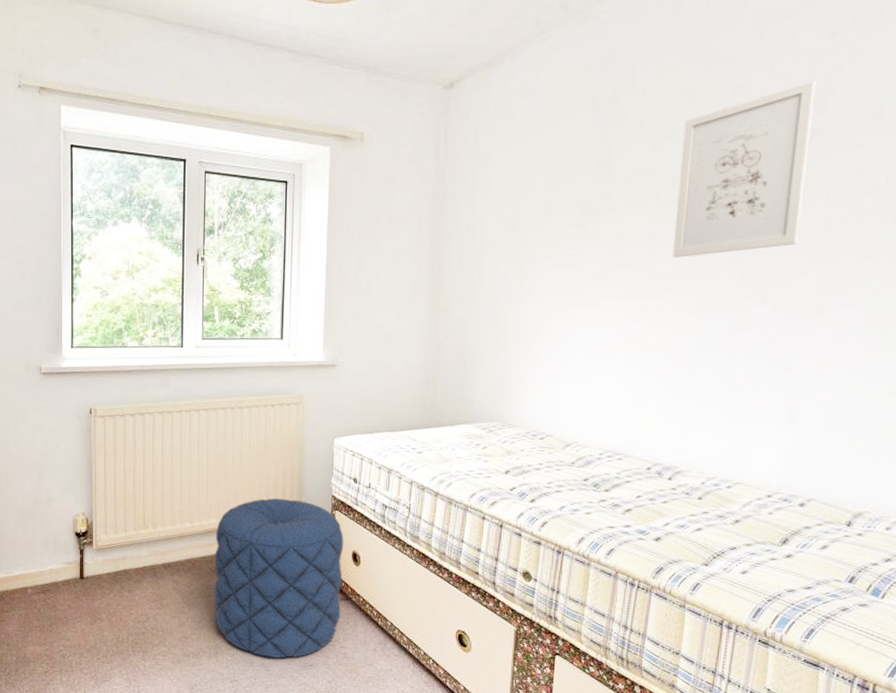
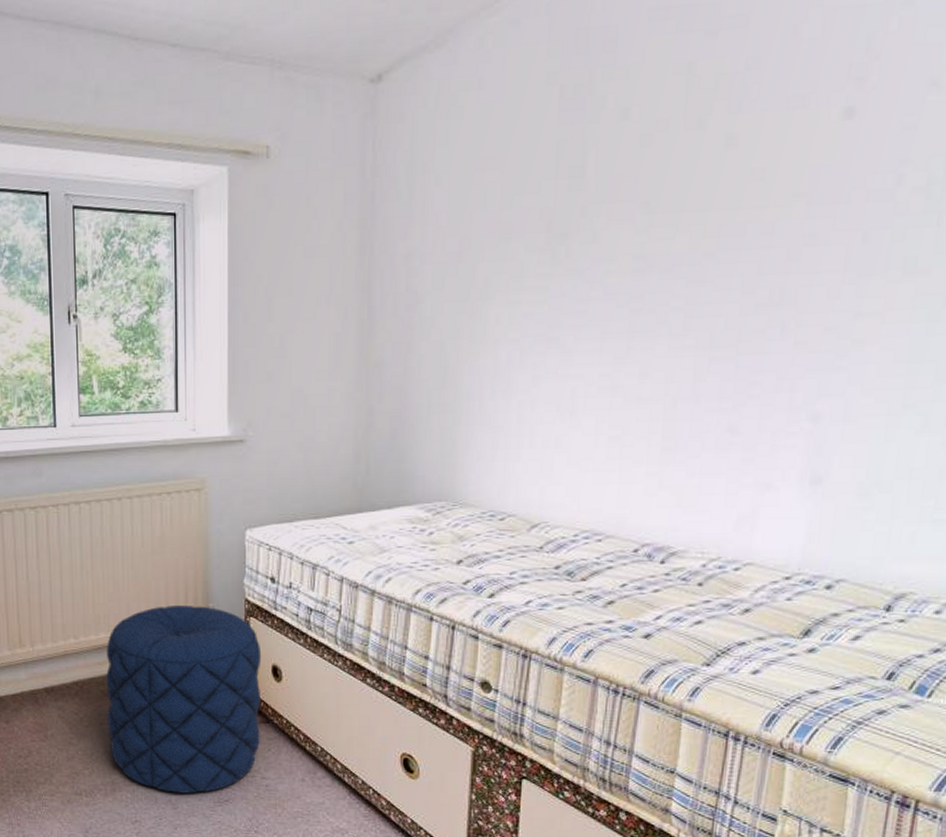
wall art: present [672,80,816,258] -> none [665,43,854,285]

